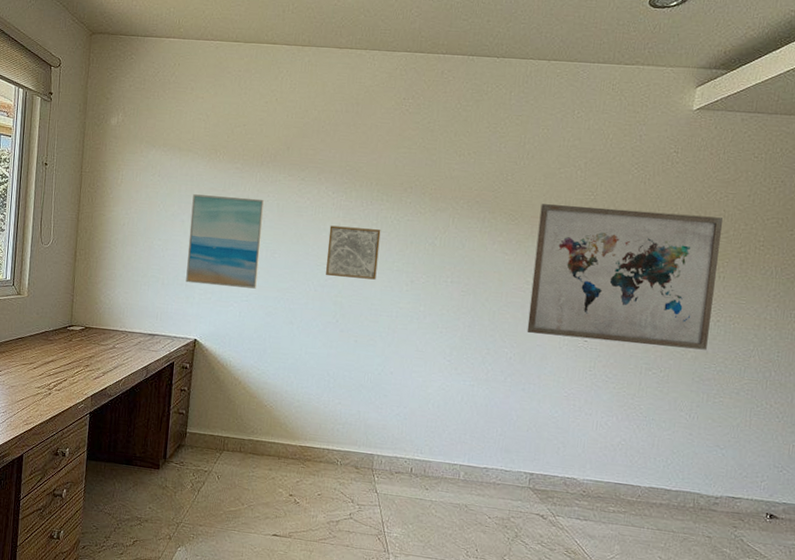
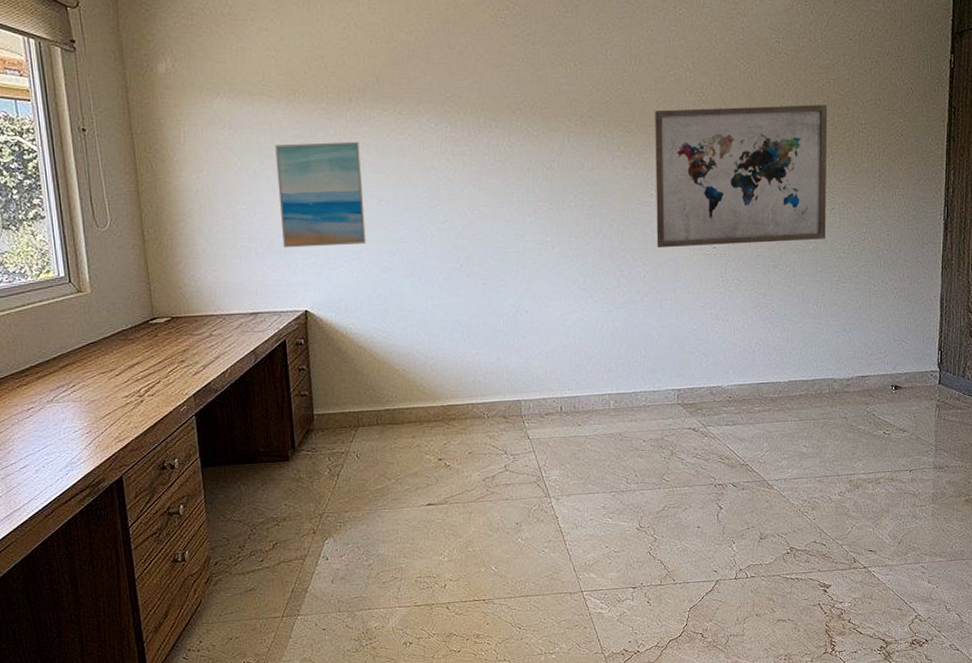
wall art: present [326,225,381,280] -> none [438,160,496,218]

